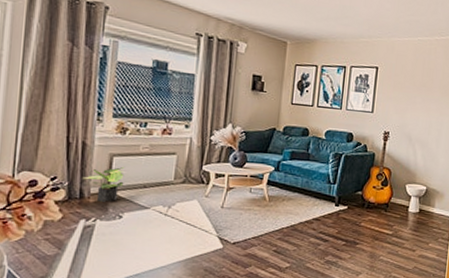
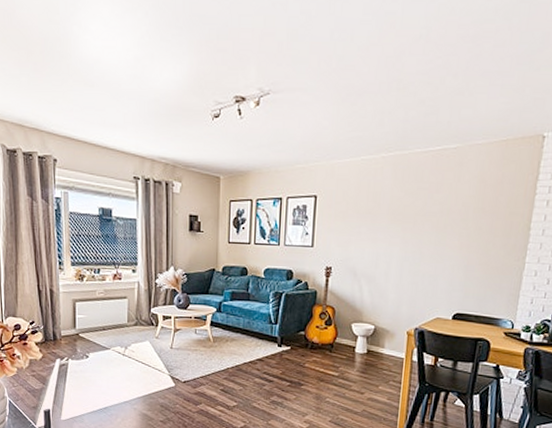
potted plant: present [82,167,125,202] -> none [53,311,87,343]

